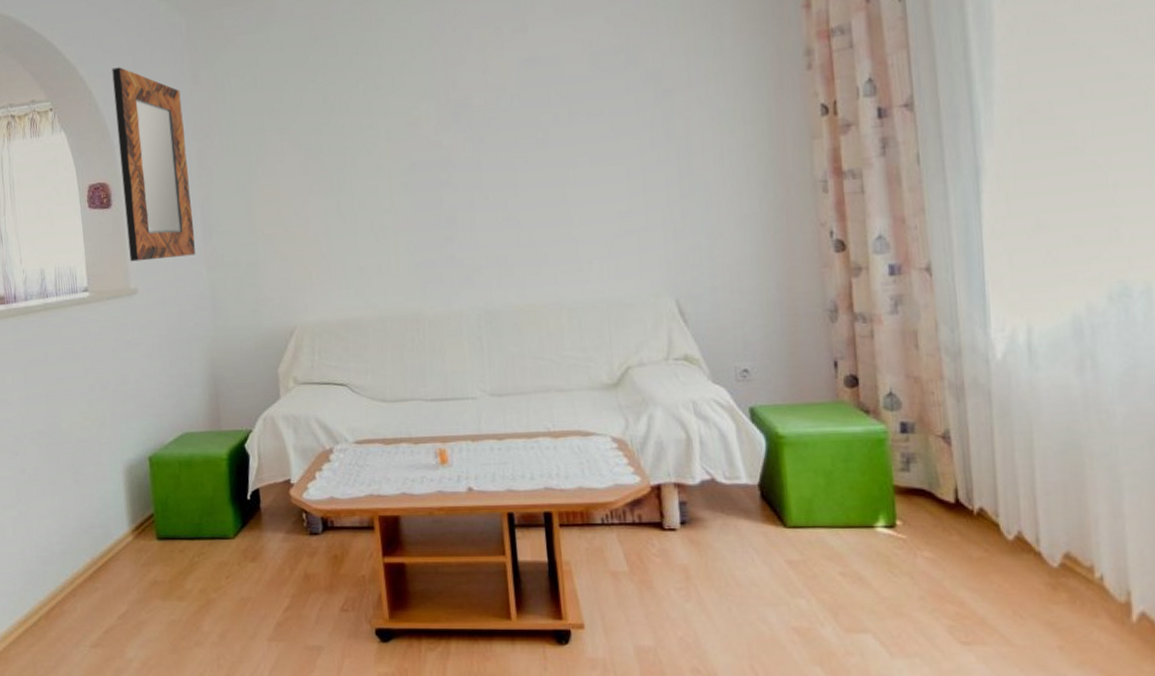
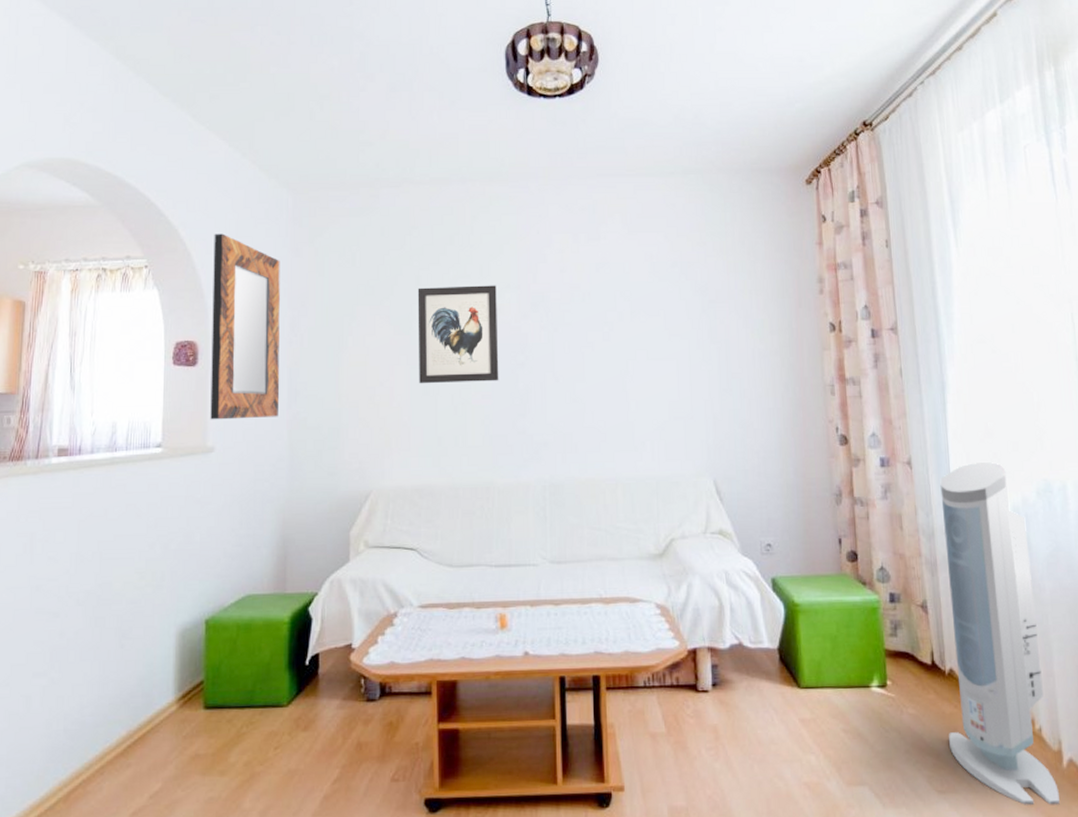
wall art: none [325,95,422,212] -> present [417,285,499,384]
air purifier: none [970,263,1125,663] -> present [940,462,1060,805]

